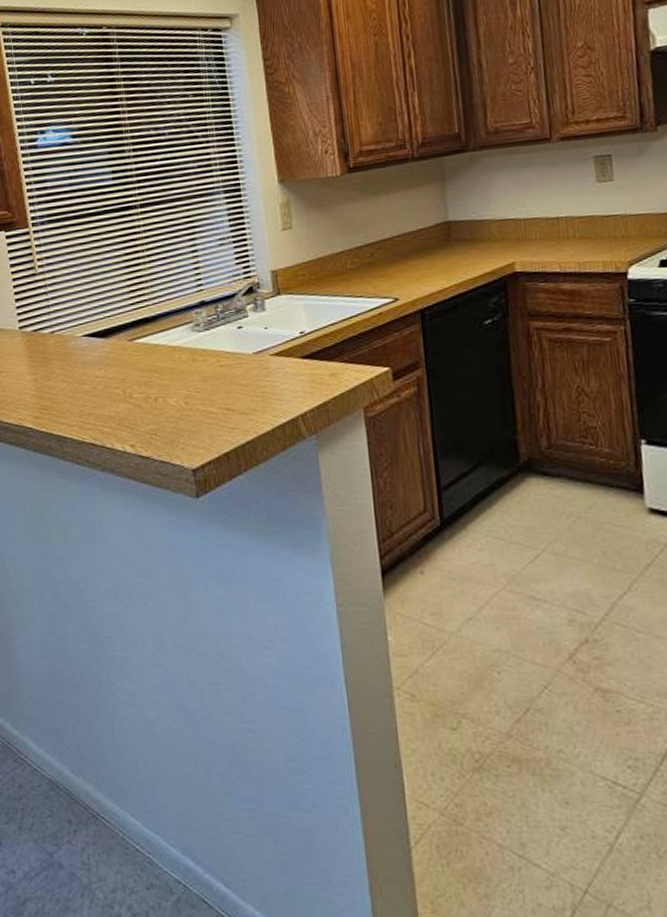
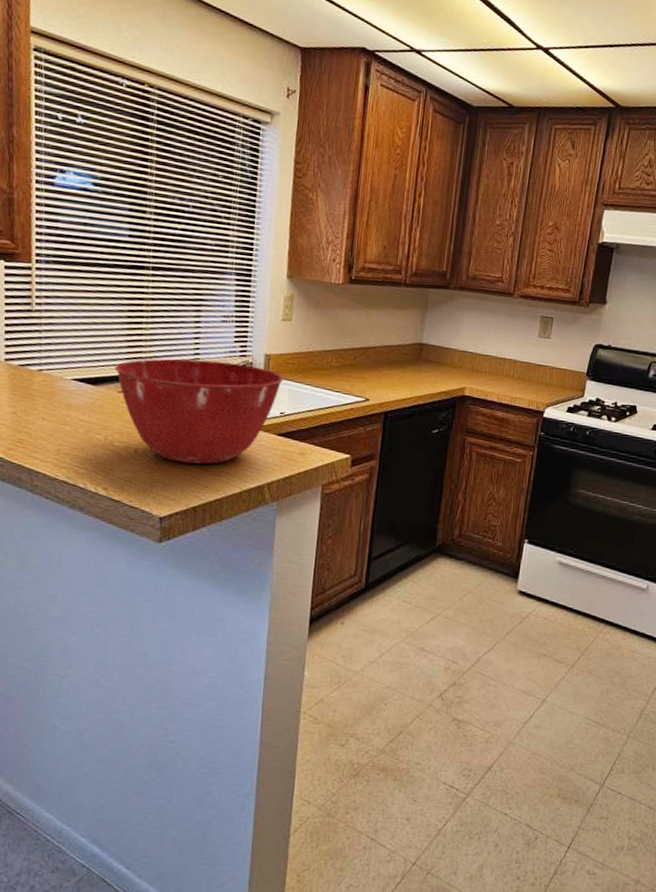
mixing bowl: none [121,286,296,406] -> present [114,358,283,464]

